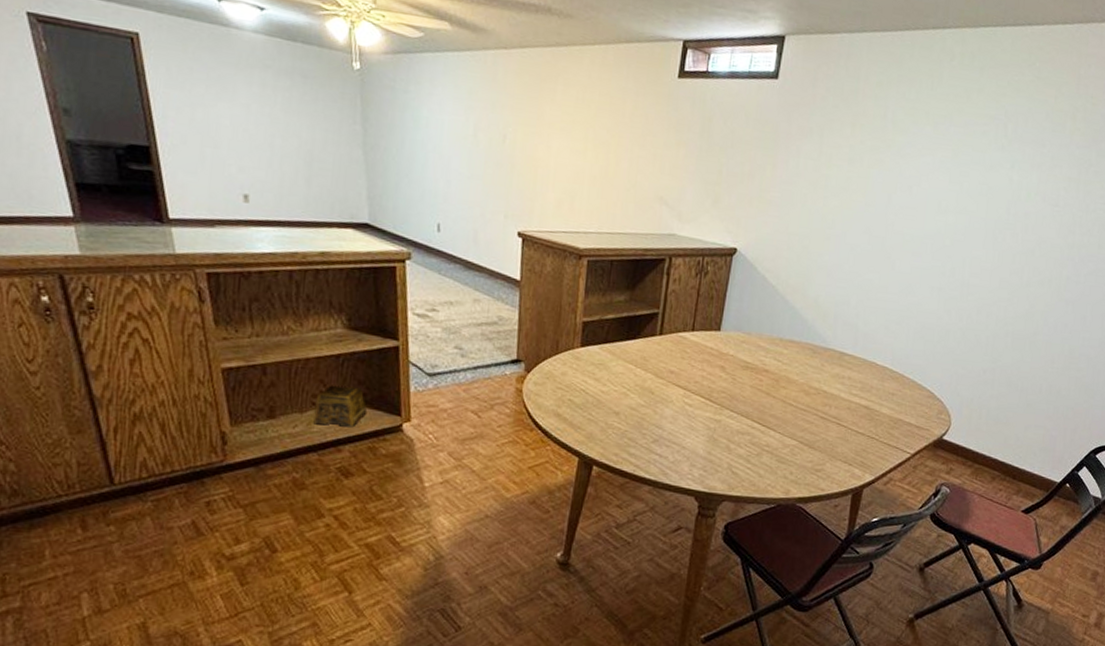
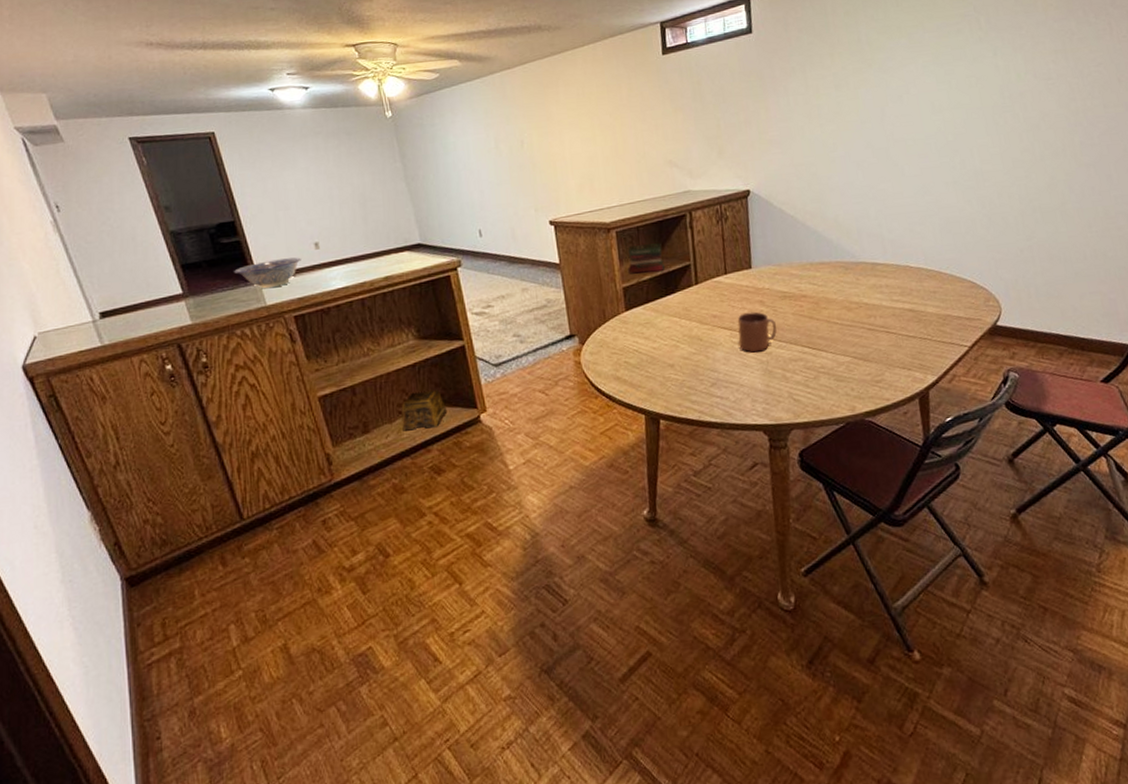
decorative bowl: none [141,201,225,235] -> present [234,257,301,289]
books: none [592,279,633,313] -> present [628,243,664,274]
mug: none [690,375,733,418] -> present [737,311,777,353]

